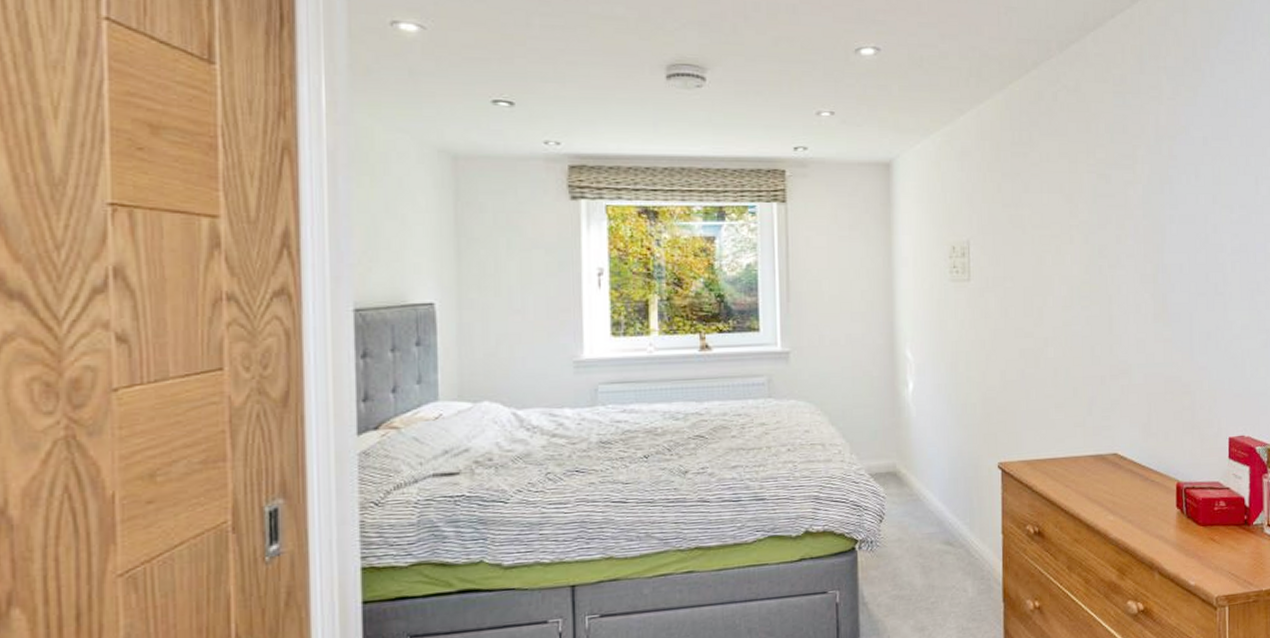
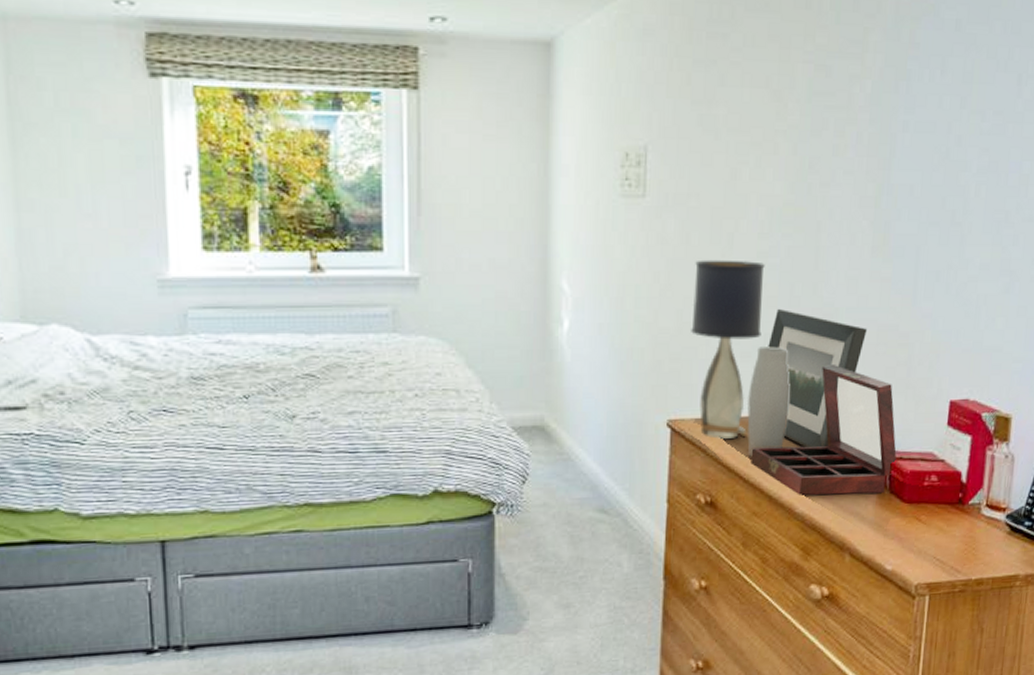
table lamp: none [1013,328,1071,477] -> present [691,260,765,439]
vase: none [1063,398,1099,493] -> present [747,346,791,458]
jewelry box: none [1069,411,1191,523] -> present [750,365,897,496]
picture frame: none [1077,366,1156,482] -> present [768,308,868,448]

